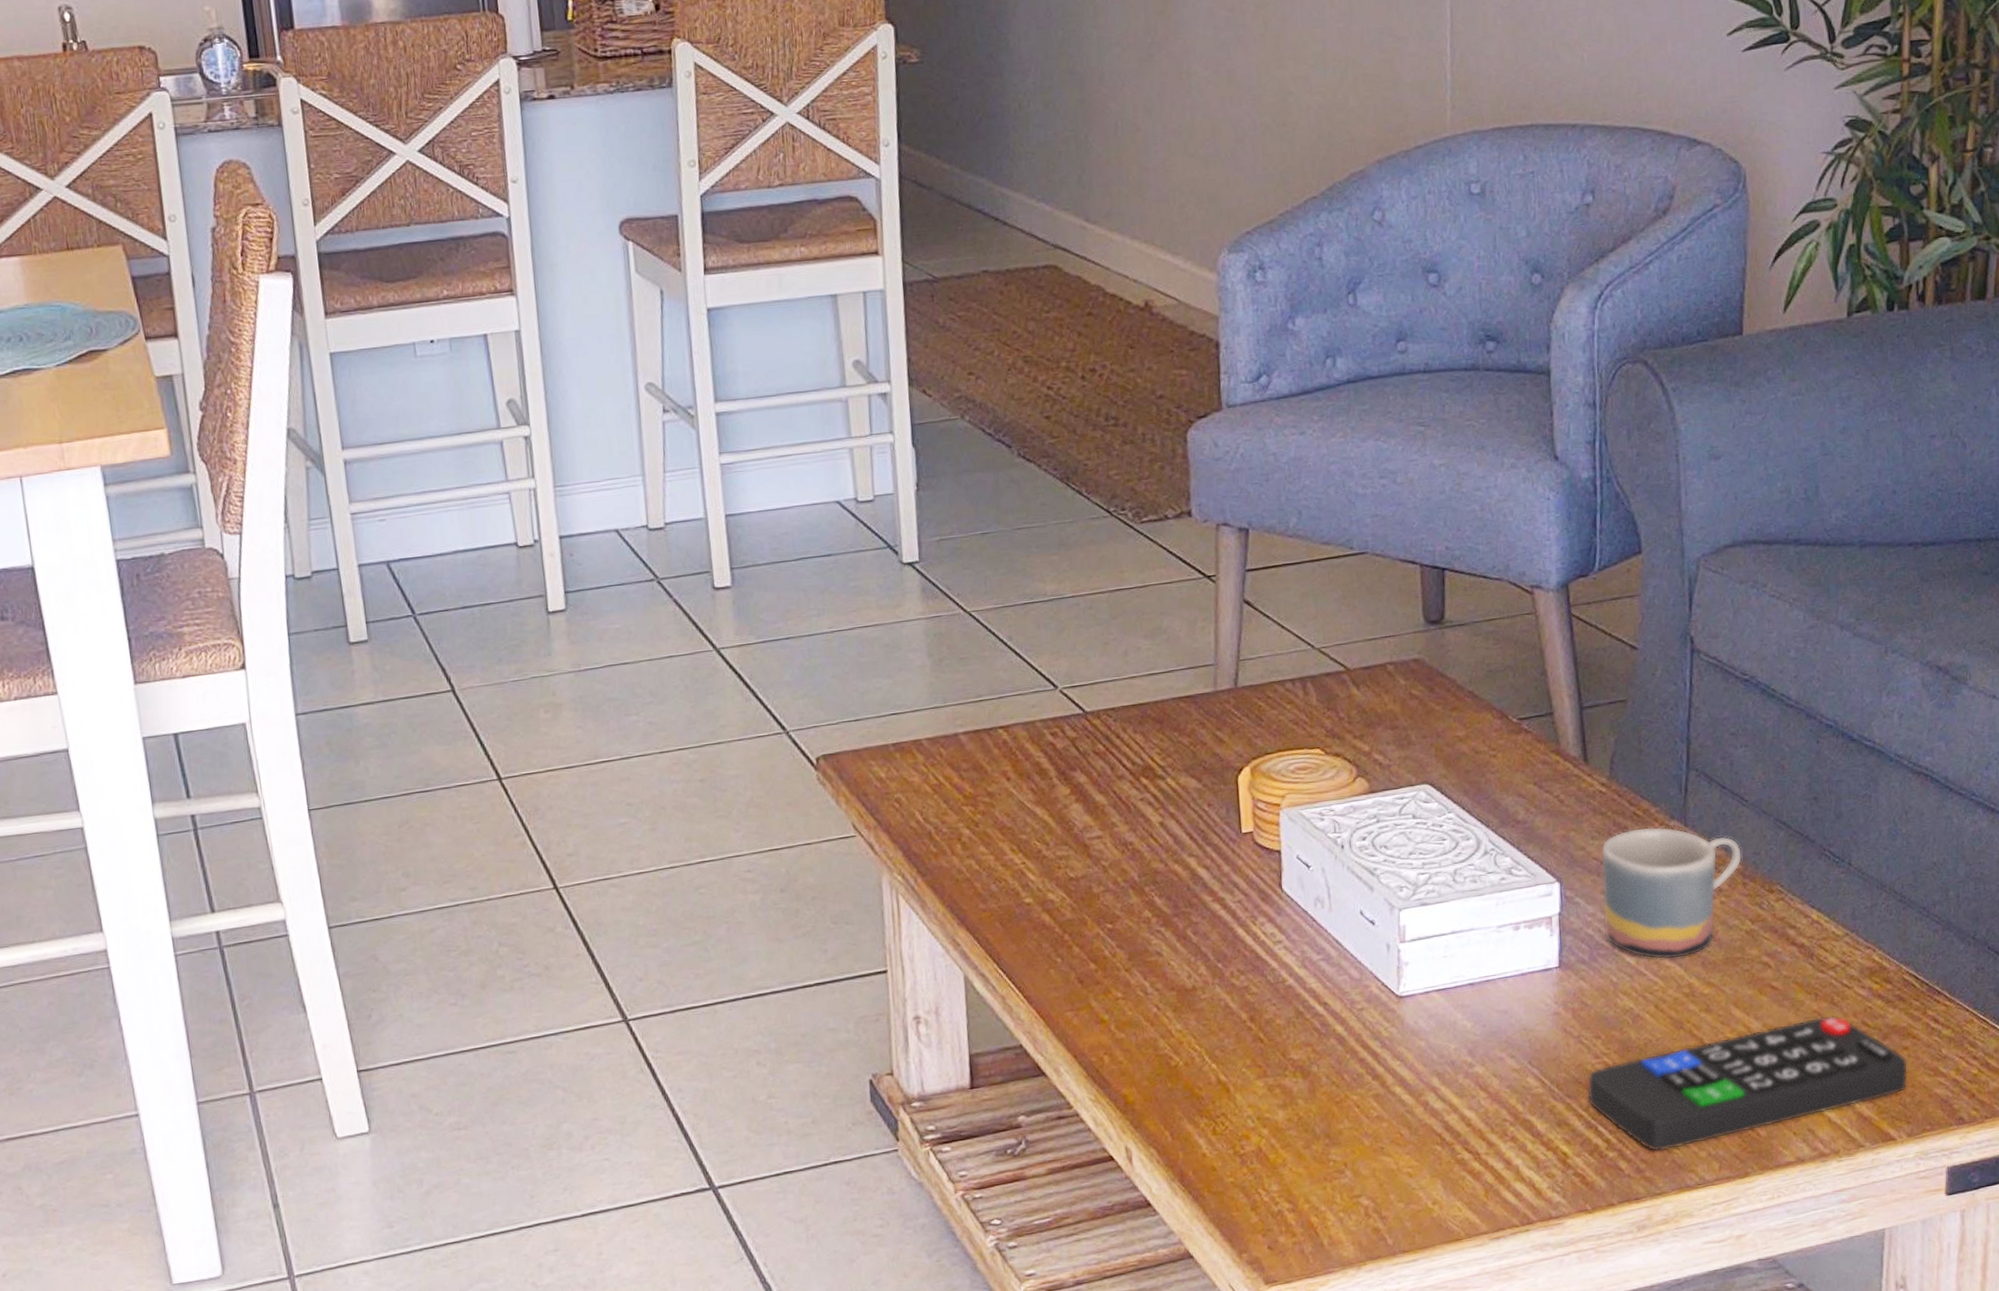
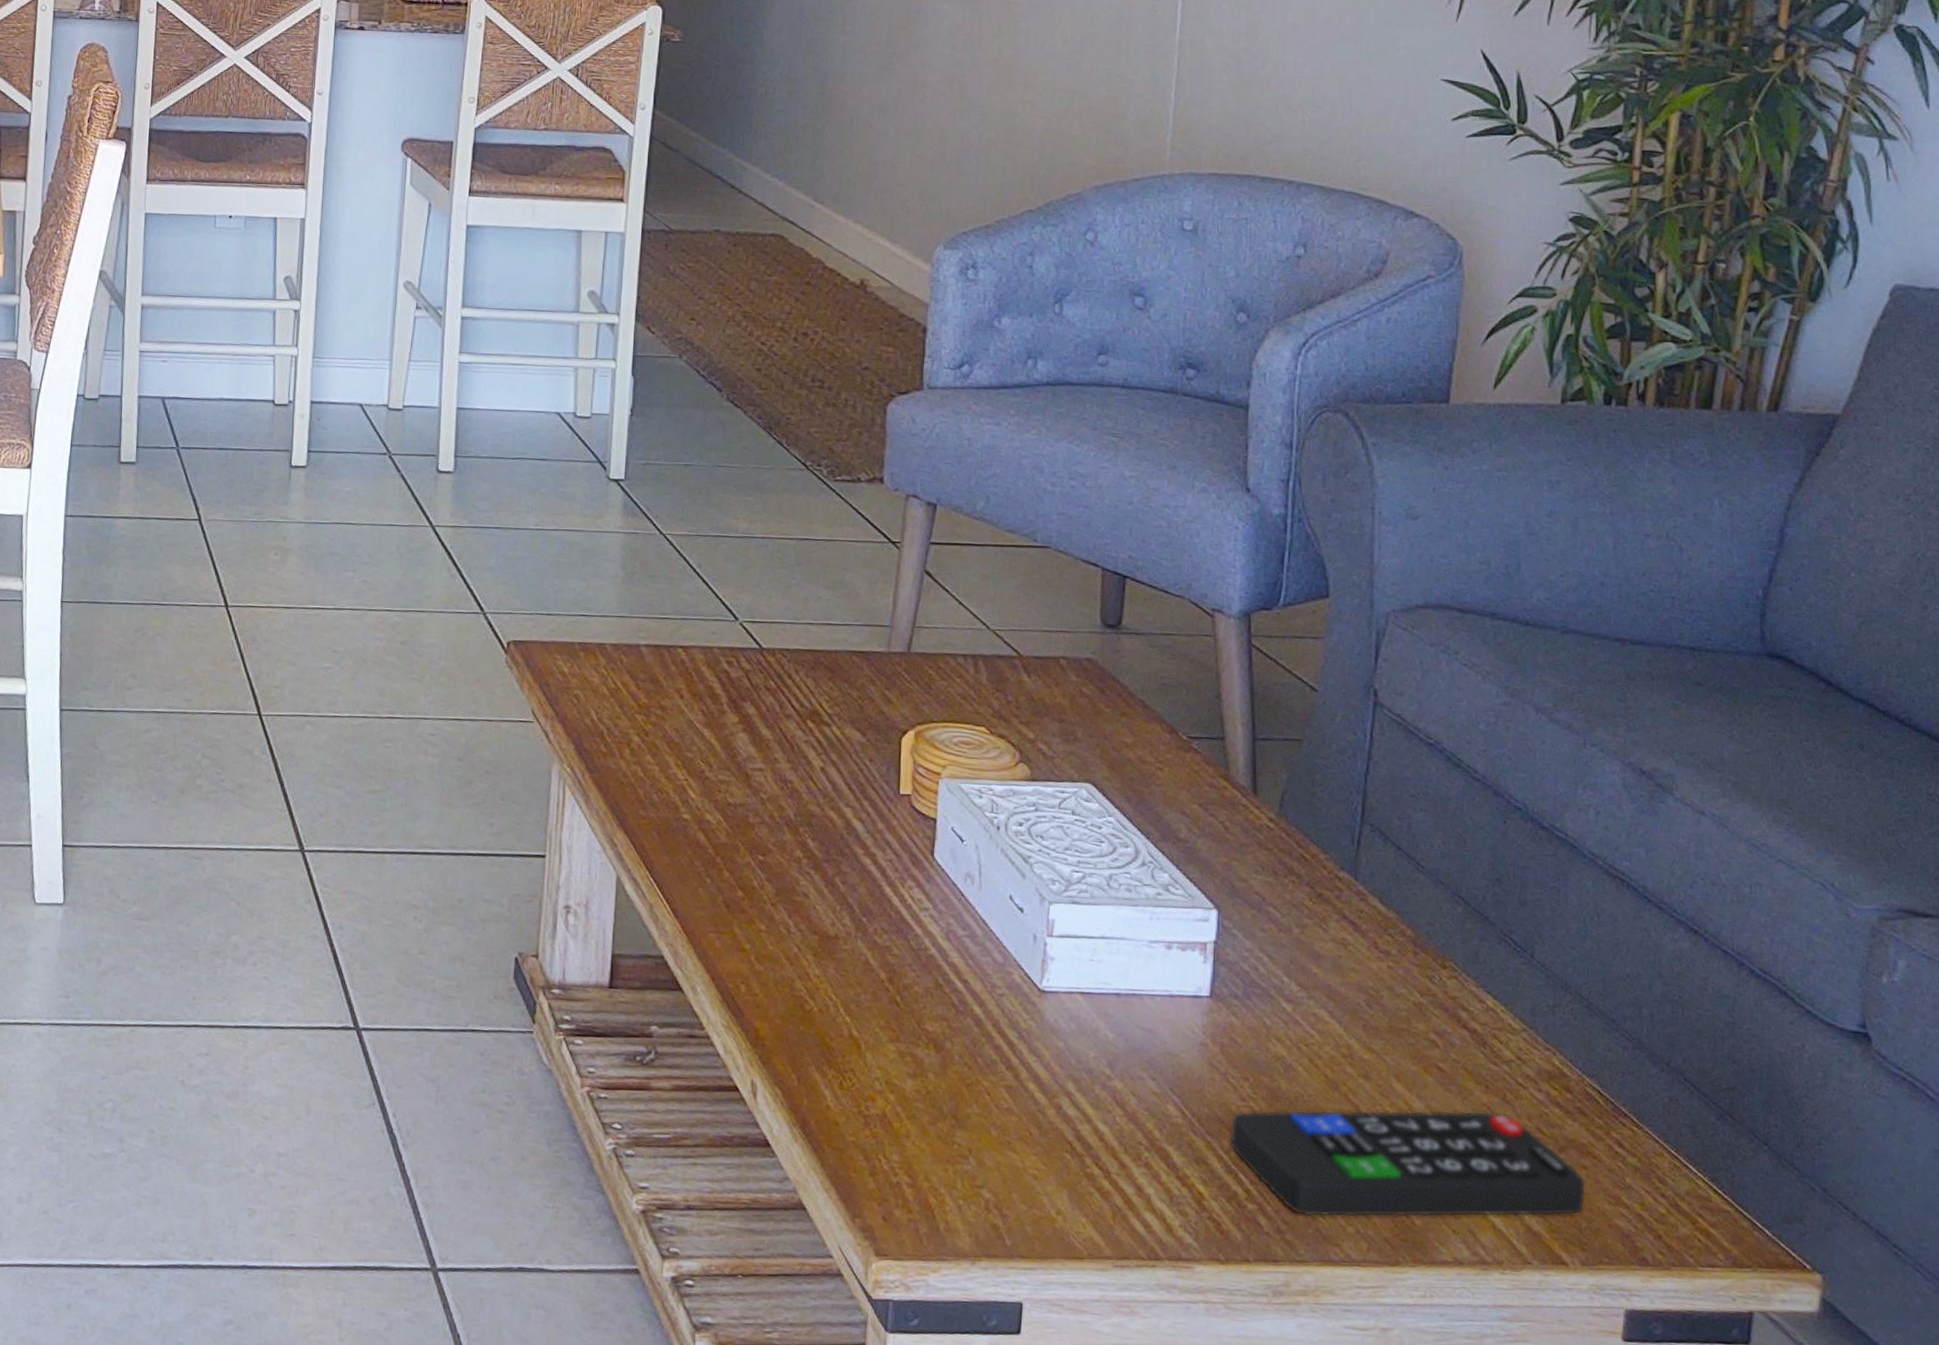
mug: present [1601,826,1743,960] -> none [1259,871,1415,1016]

